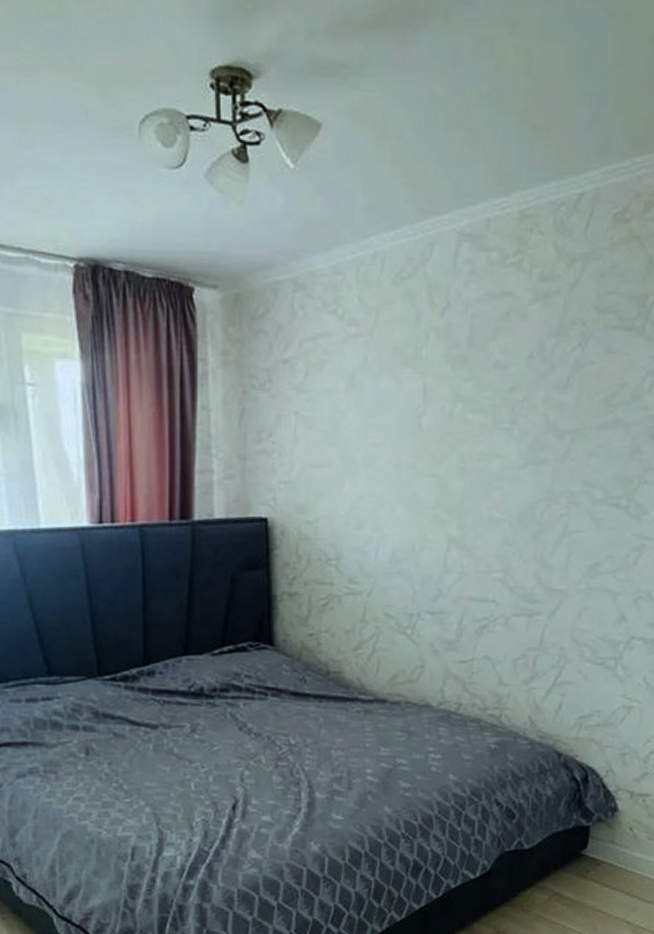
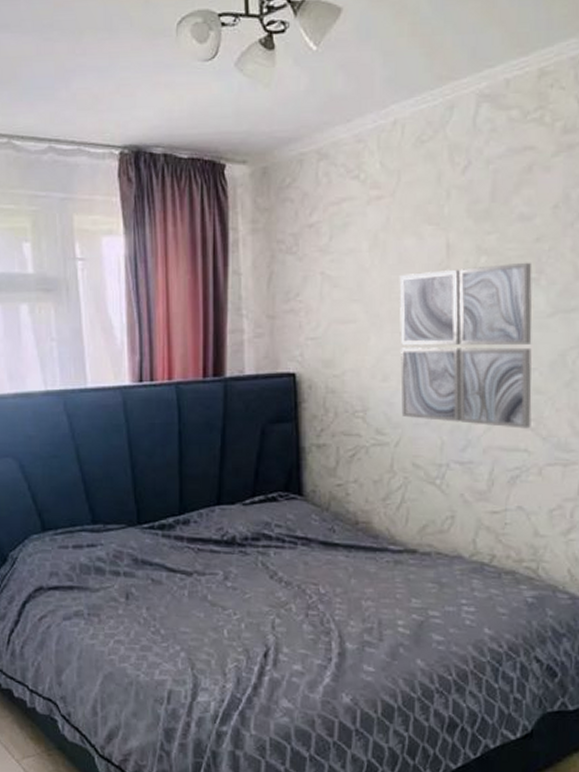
wall art: none [375,411,506,580] -> present [399,262,532,429]

